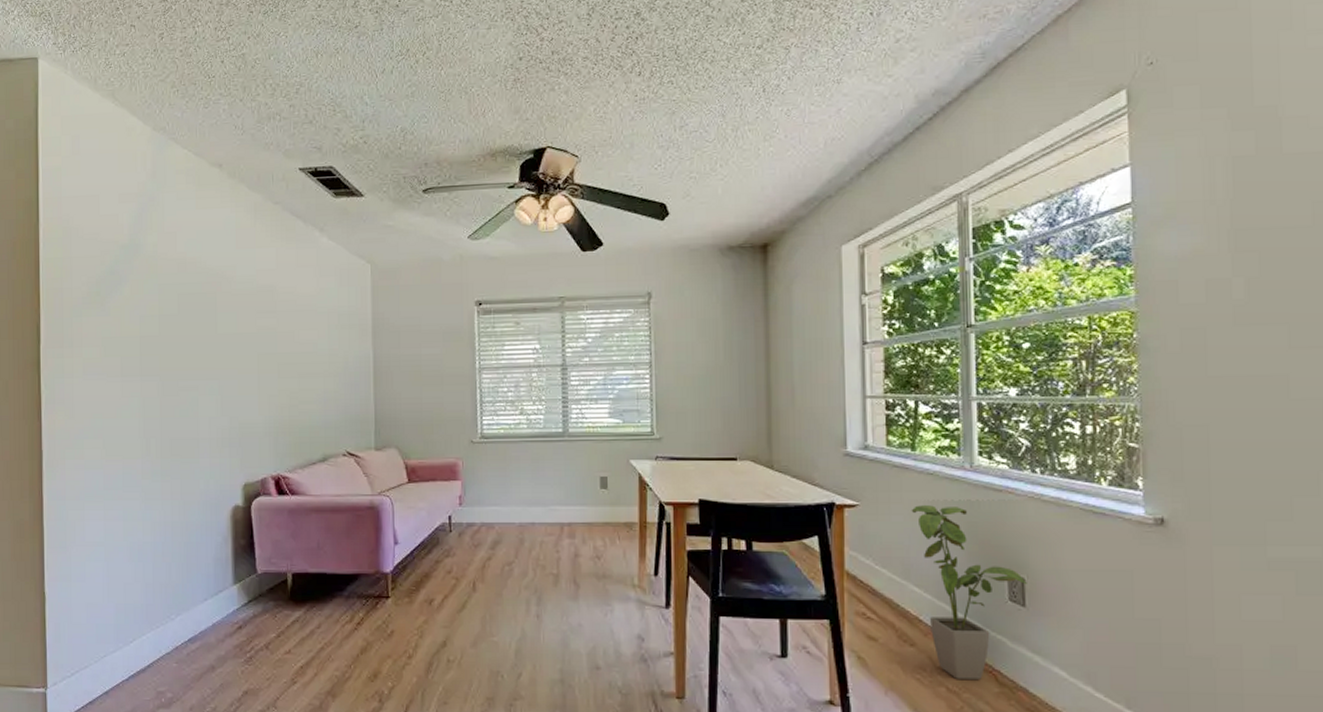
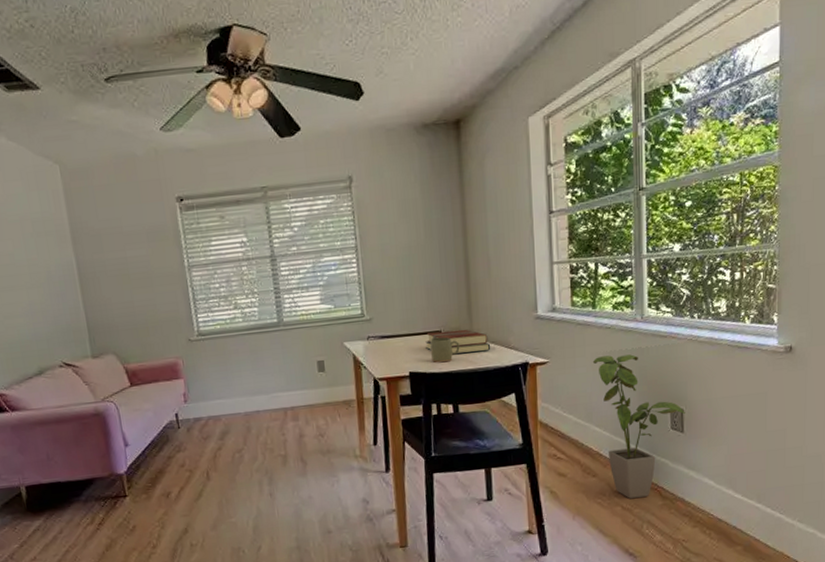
books: none [719,459,792,486] -> present [425,329,491,354]
mug: none [723,465,757,493] -> present [429,336,460,363]

